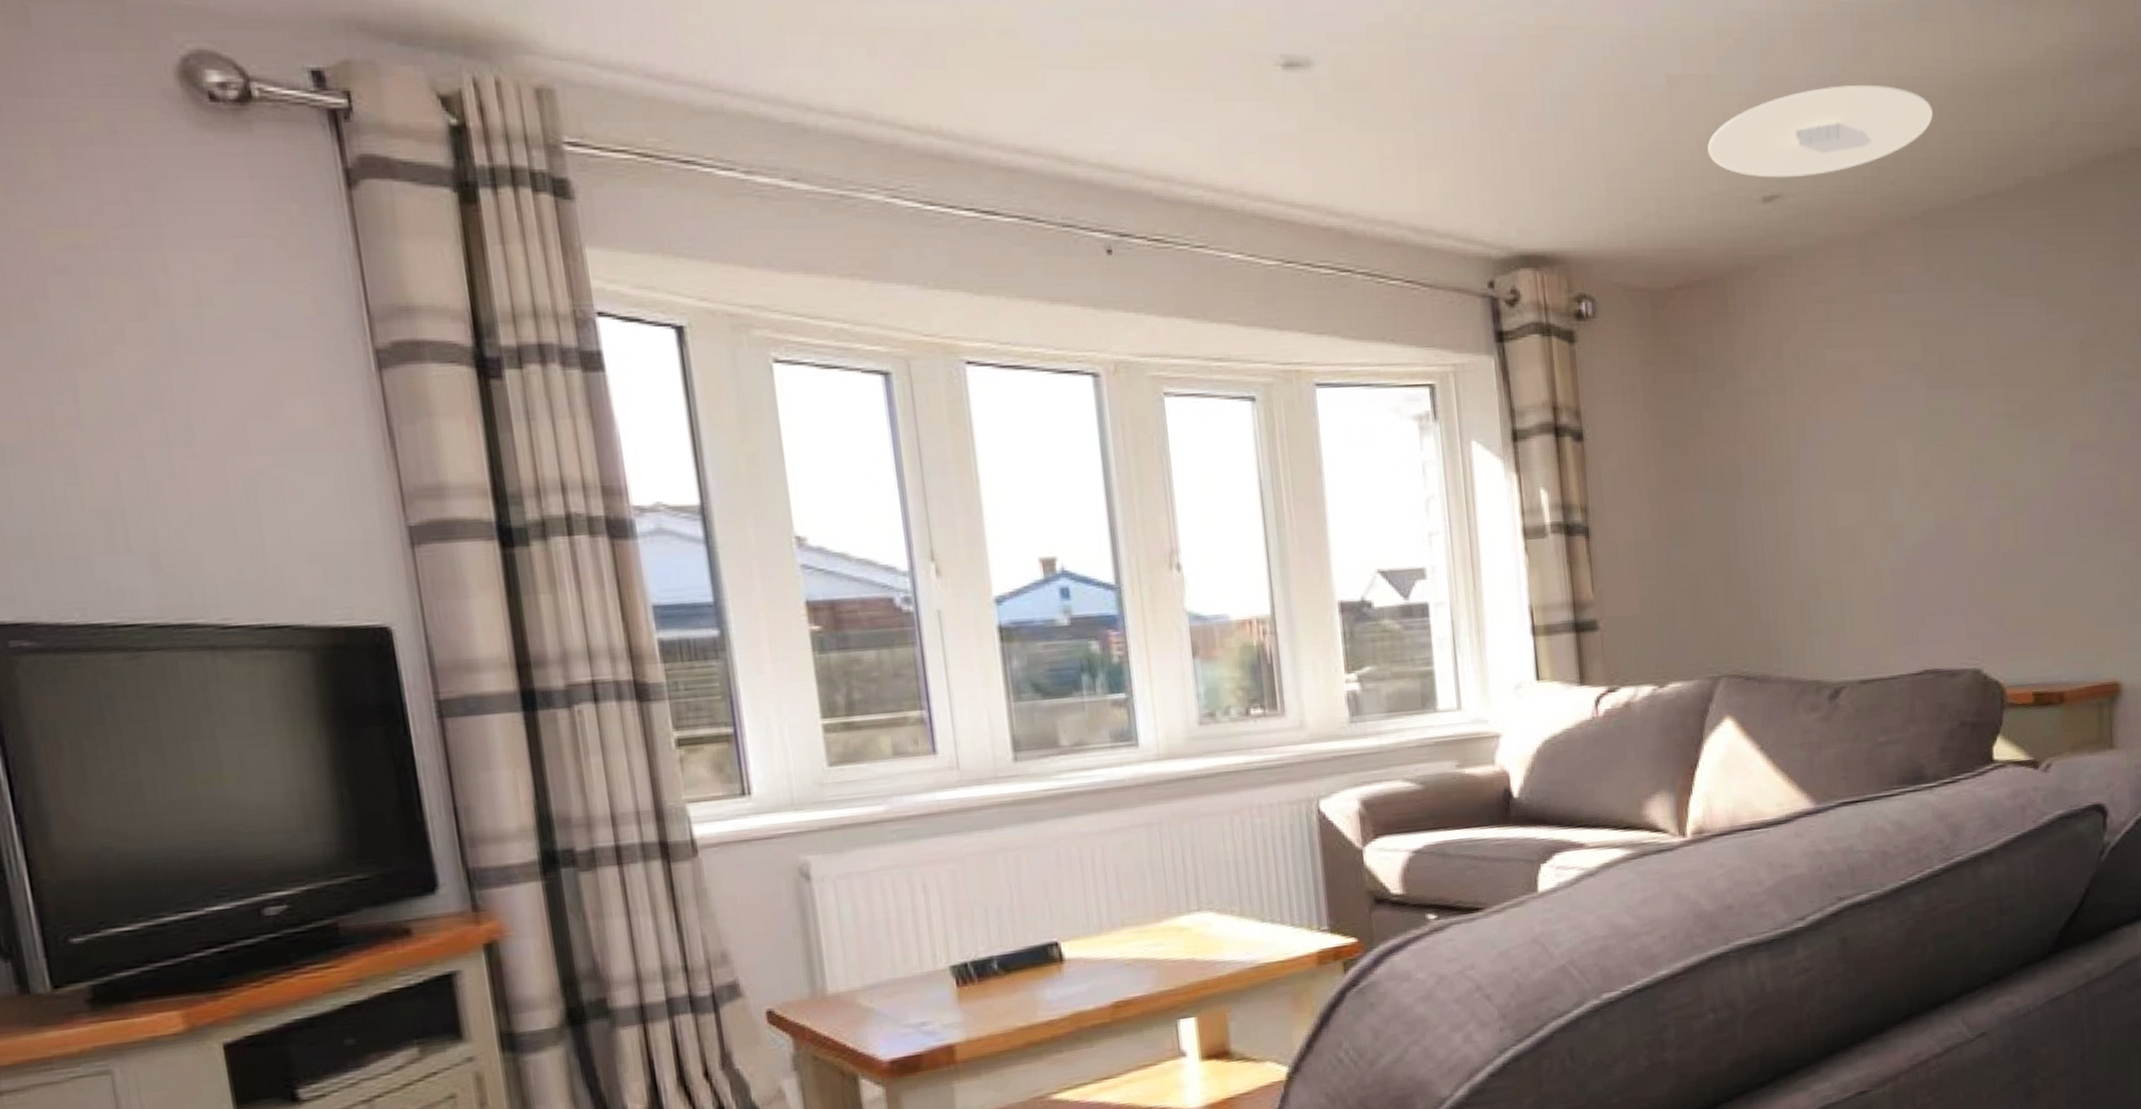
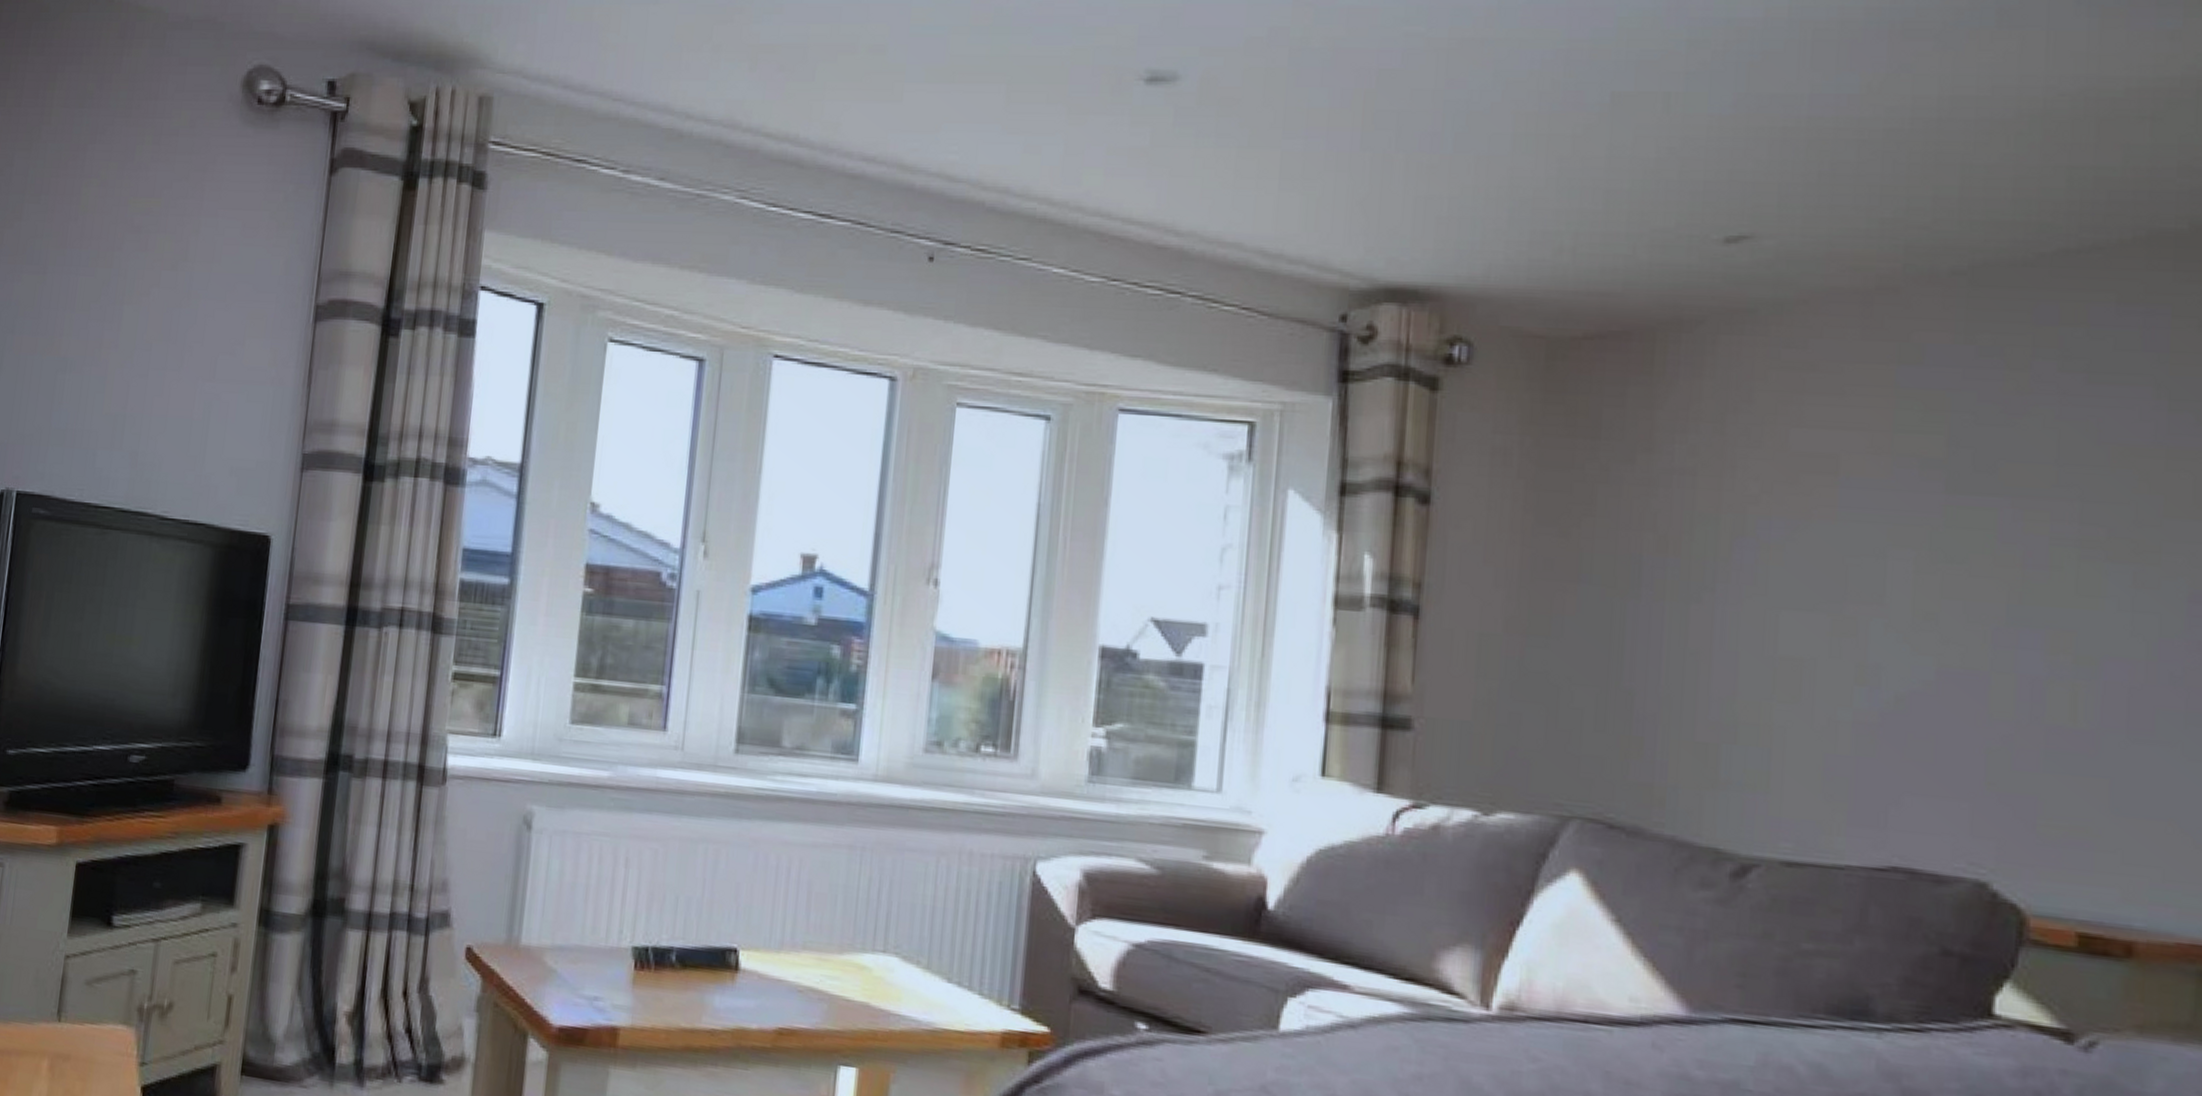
ceiling light: present [1707,84,1934,178] -> none [1654,105,2006,216]

